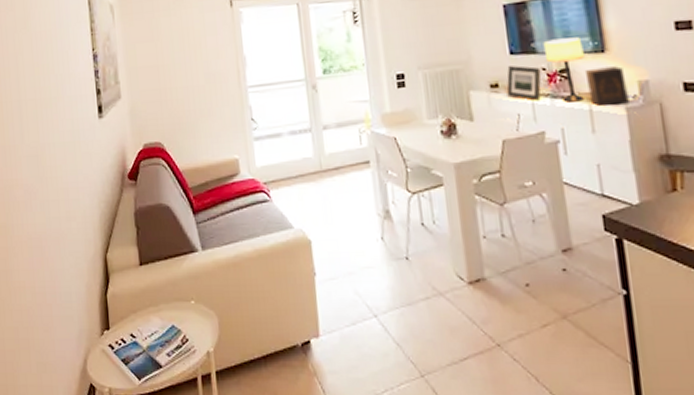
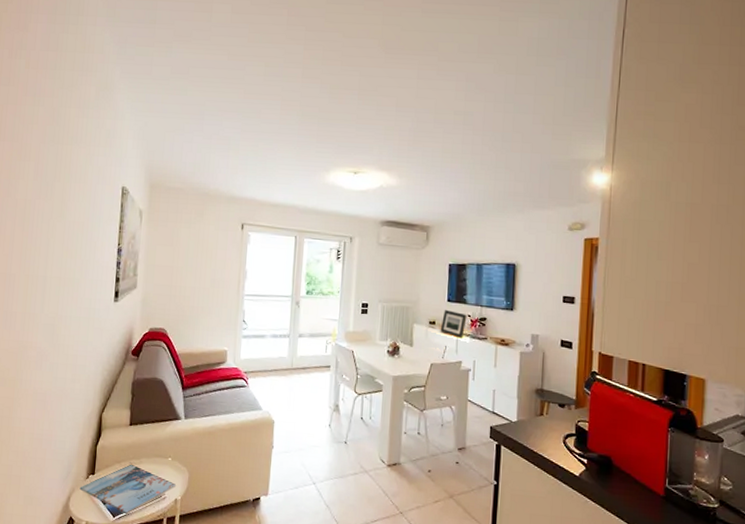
magazine: none [95,314,205,376] -> present [79,465,176,515]
table lamp: present [543,37,584,103] -> none [472,295,499,343]
decorative box: present [584,66,629,107] -> none [497,320,524,350]

